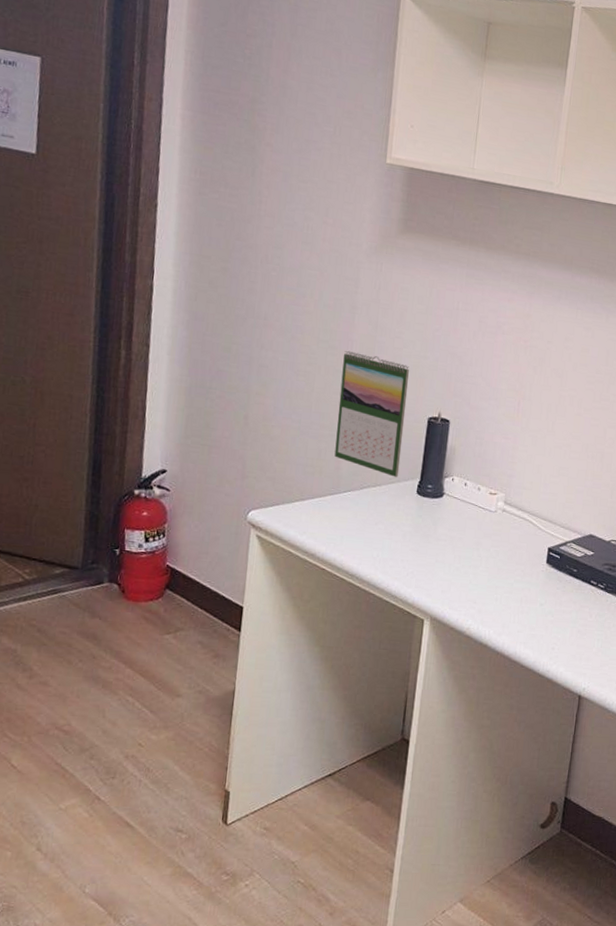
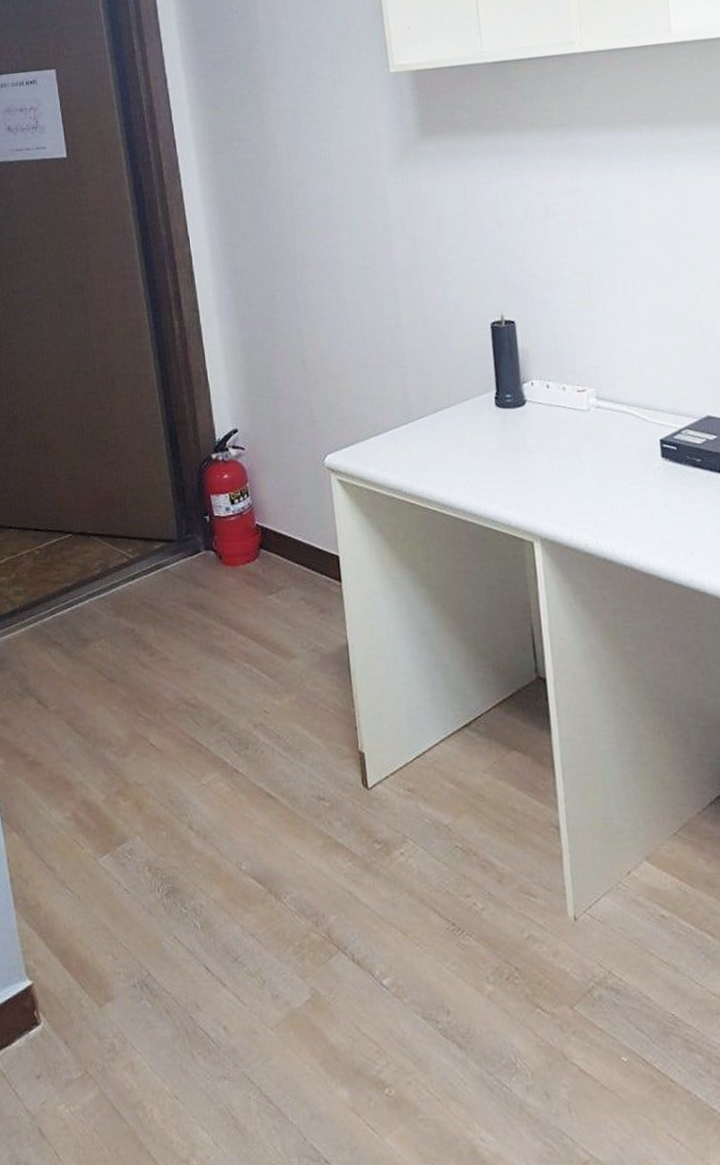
calendar: present [334,350,409,477] -> none [388,270,472,393]

